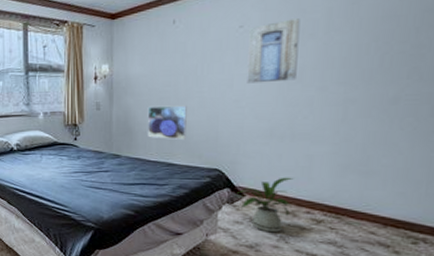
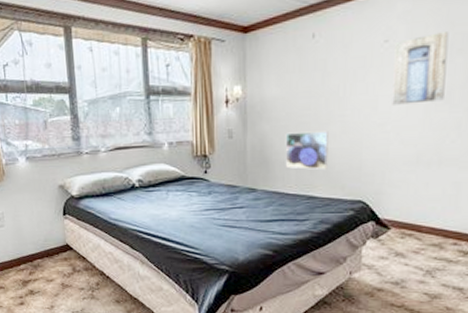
house plant: present [237,177,294,233] -> none [382,206,441,267]

